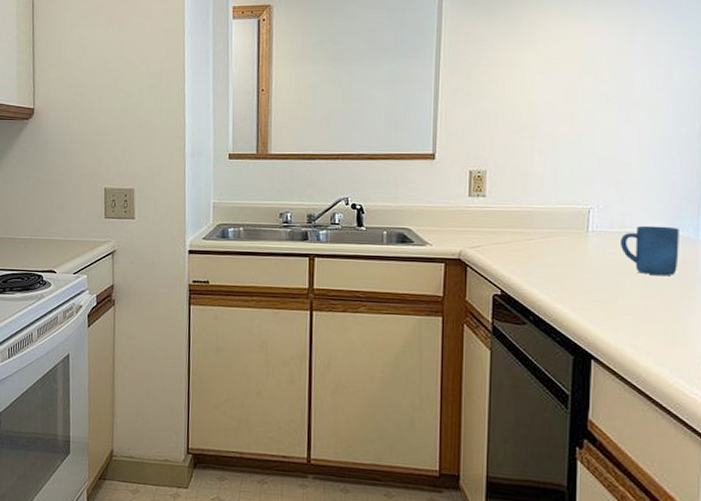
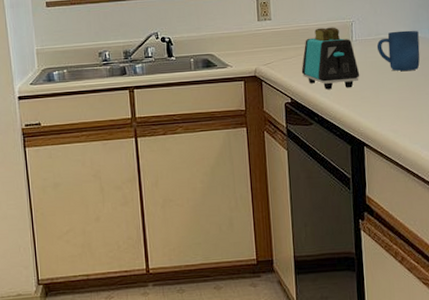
toaster: none [517,212,594,287] -> present [301,27,360,90]

